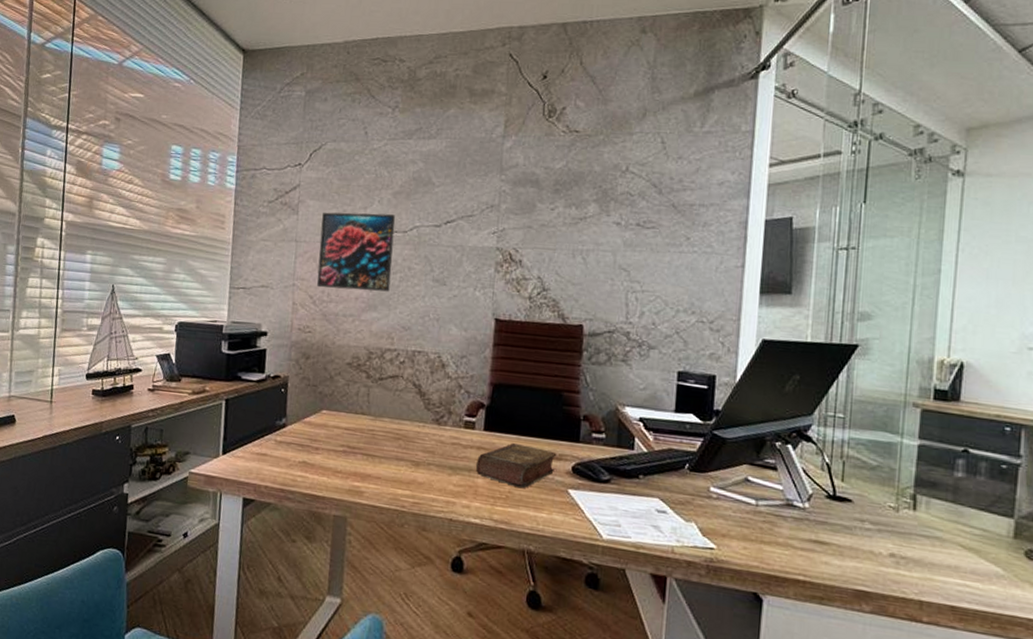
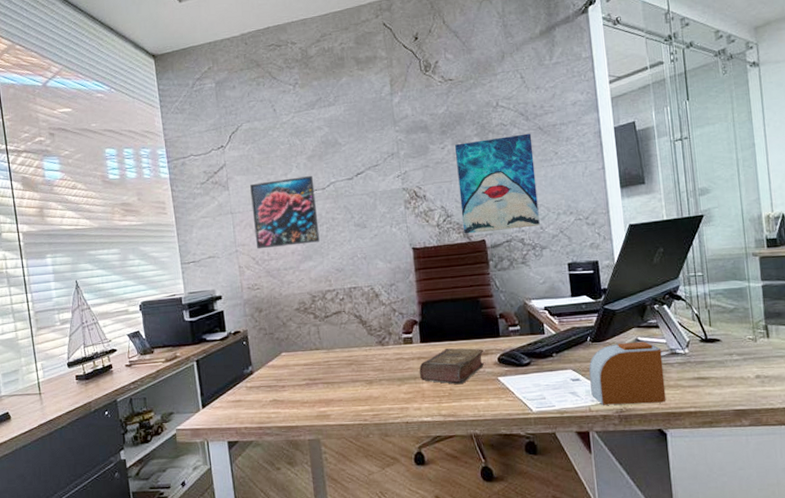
wall art: none [559,207,662,321] -> present [454,133,540,234]
alarm clock: none [678,478,775,562] -> present [589,341,666,405]

